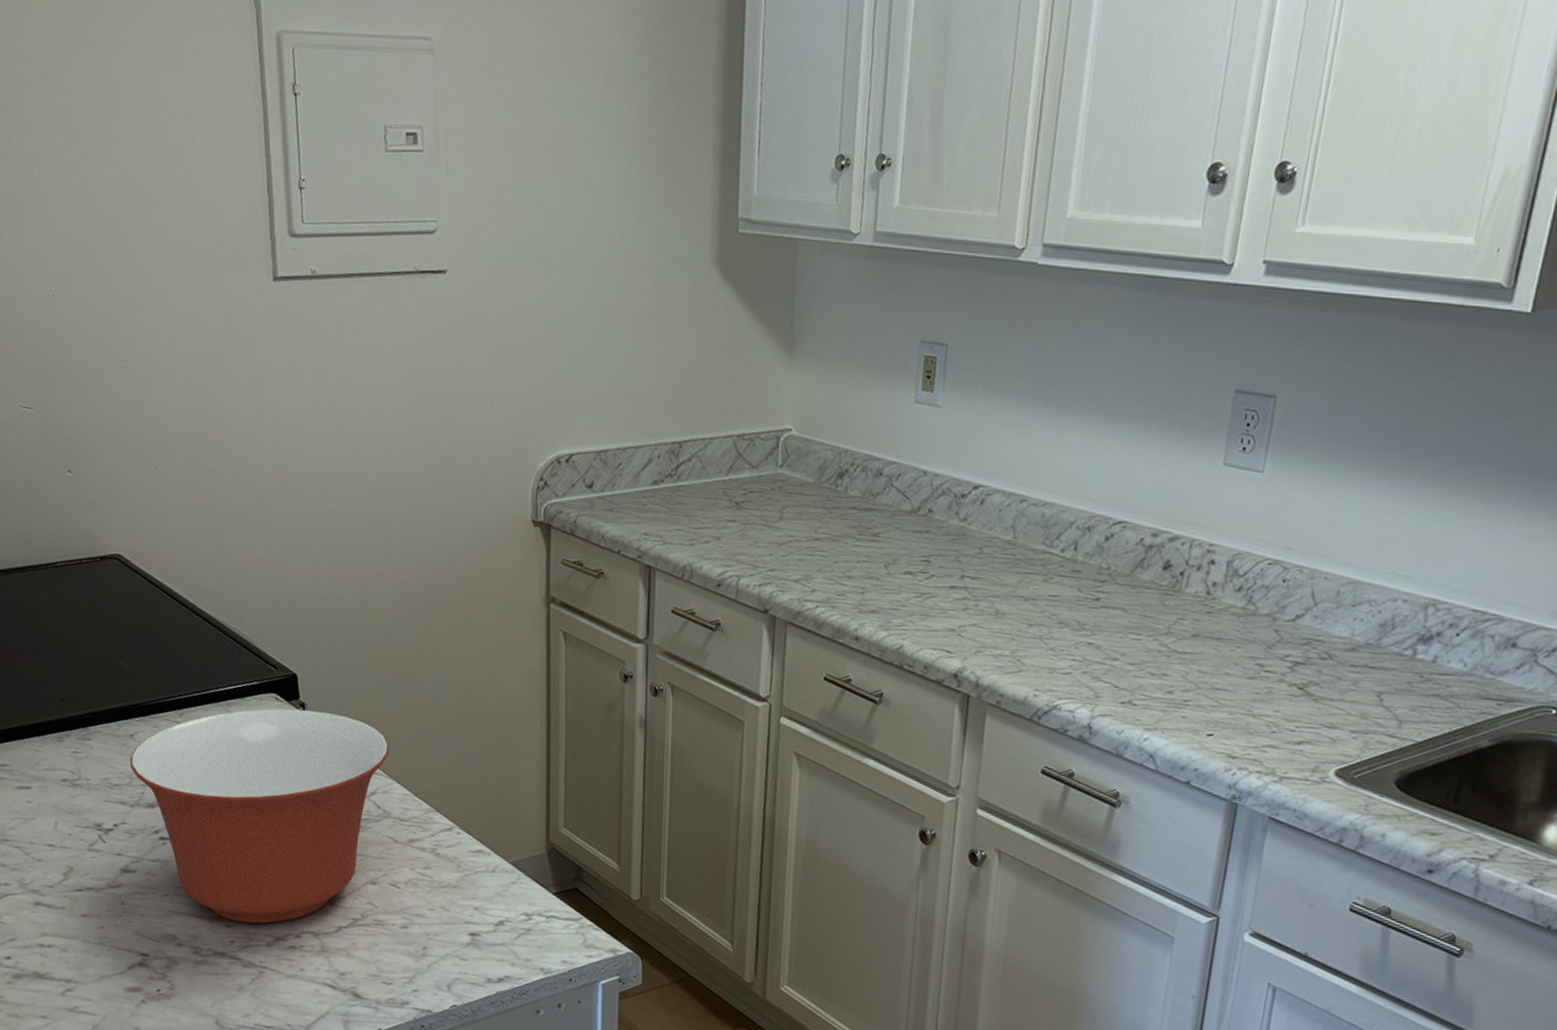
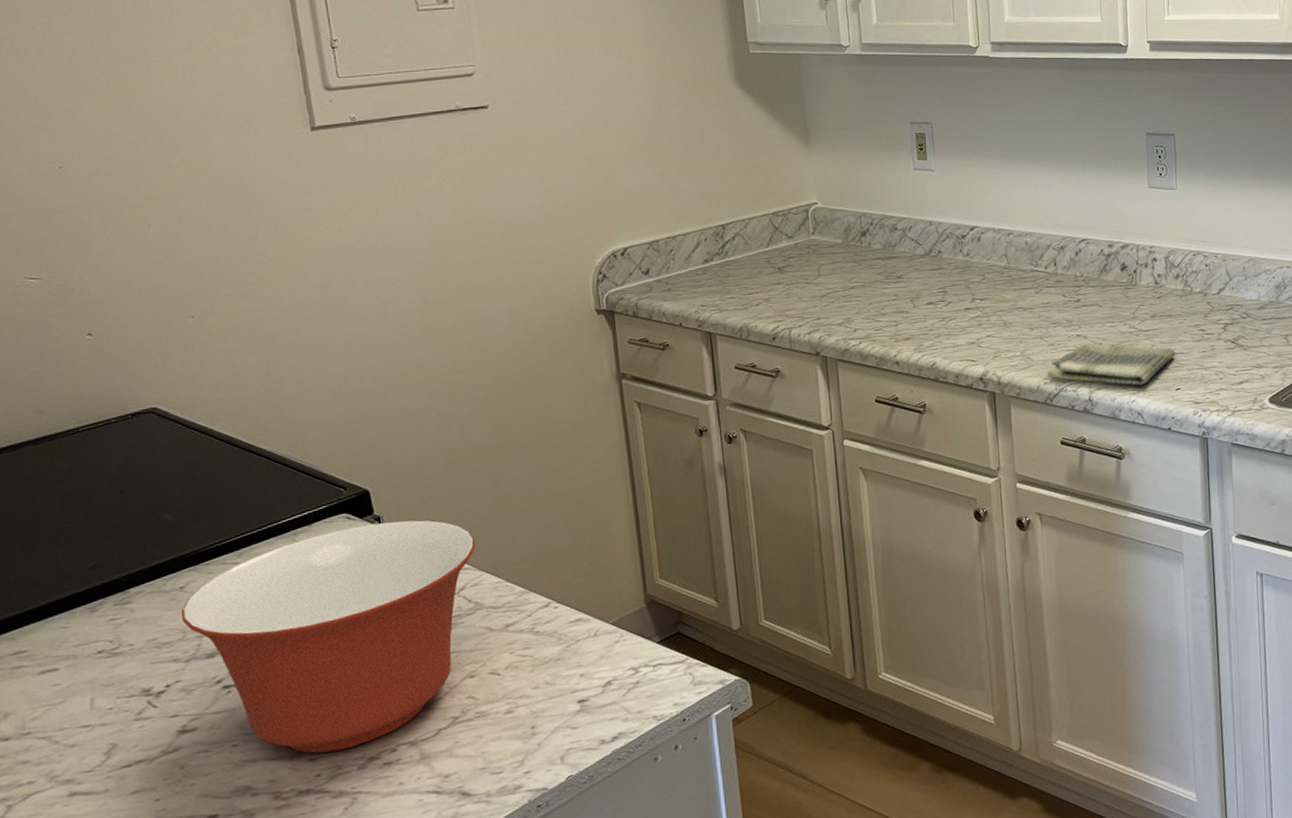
dish towel: none [1038,655,1216,722] -> present [1047,342,1176,386]

